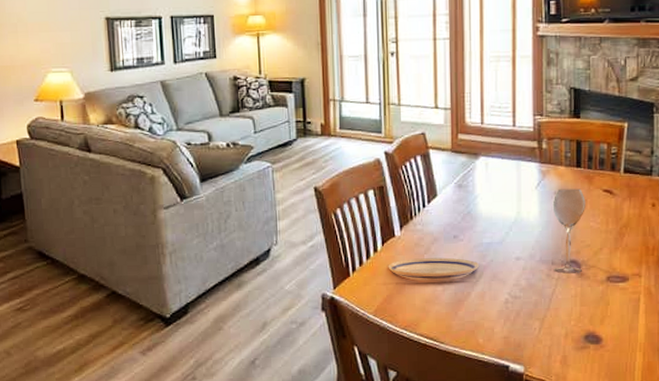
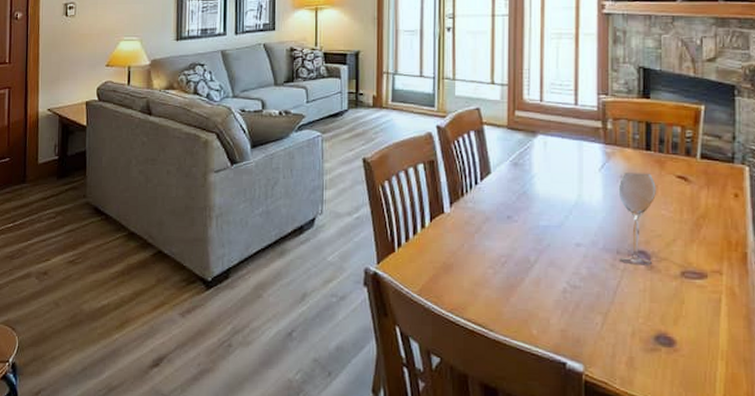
plate: present [388,257,480,281] -> none [435,237,535,263]

